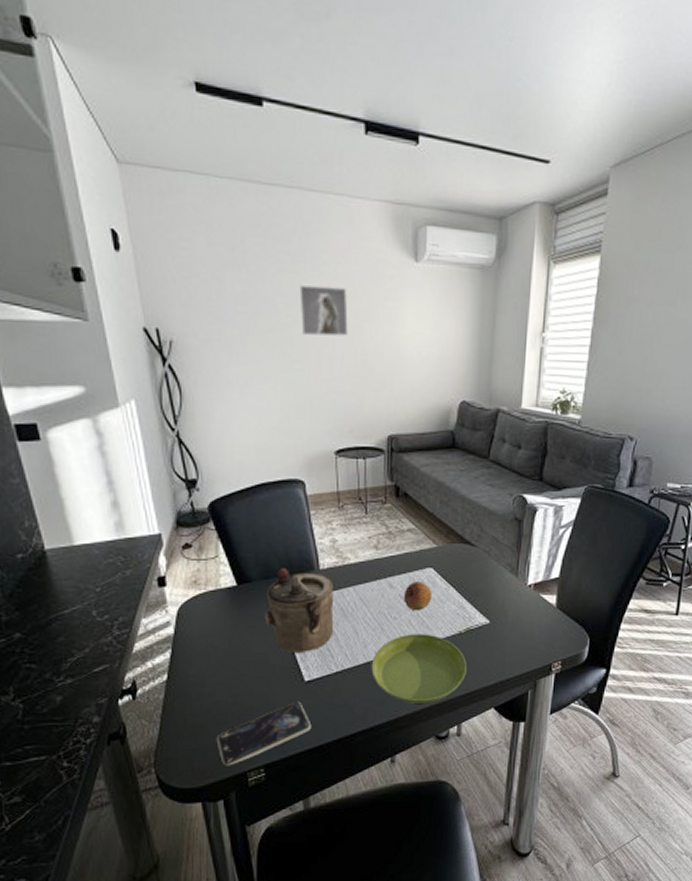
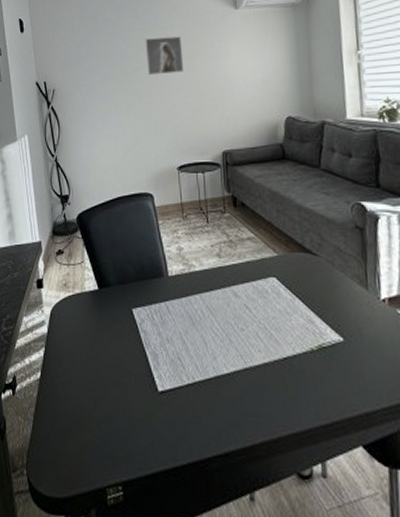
smartphone: present [216,701,312,766] -> none [79,413,166,478]
teapot: present [264,567,334,652] -> none [121,273,184,360]
saucer: present [371,634,467,703] -> none [221,347,324,431]
fruit: present [403,581,433,611] -> none [248,291,278,323]

